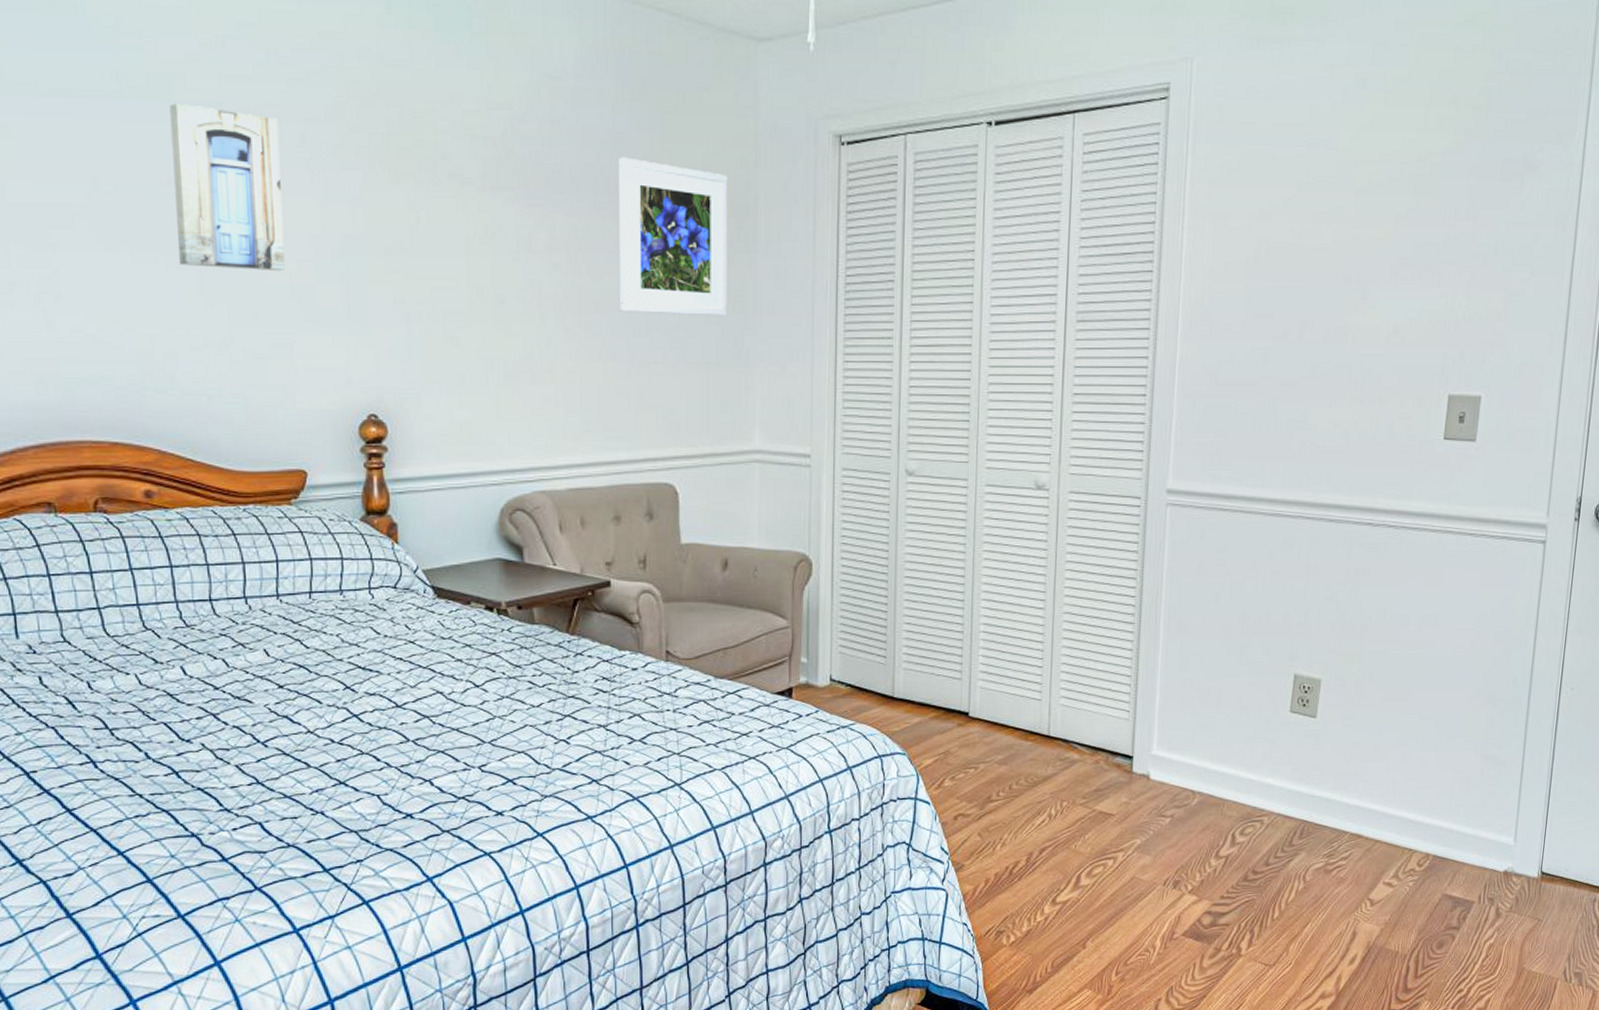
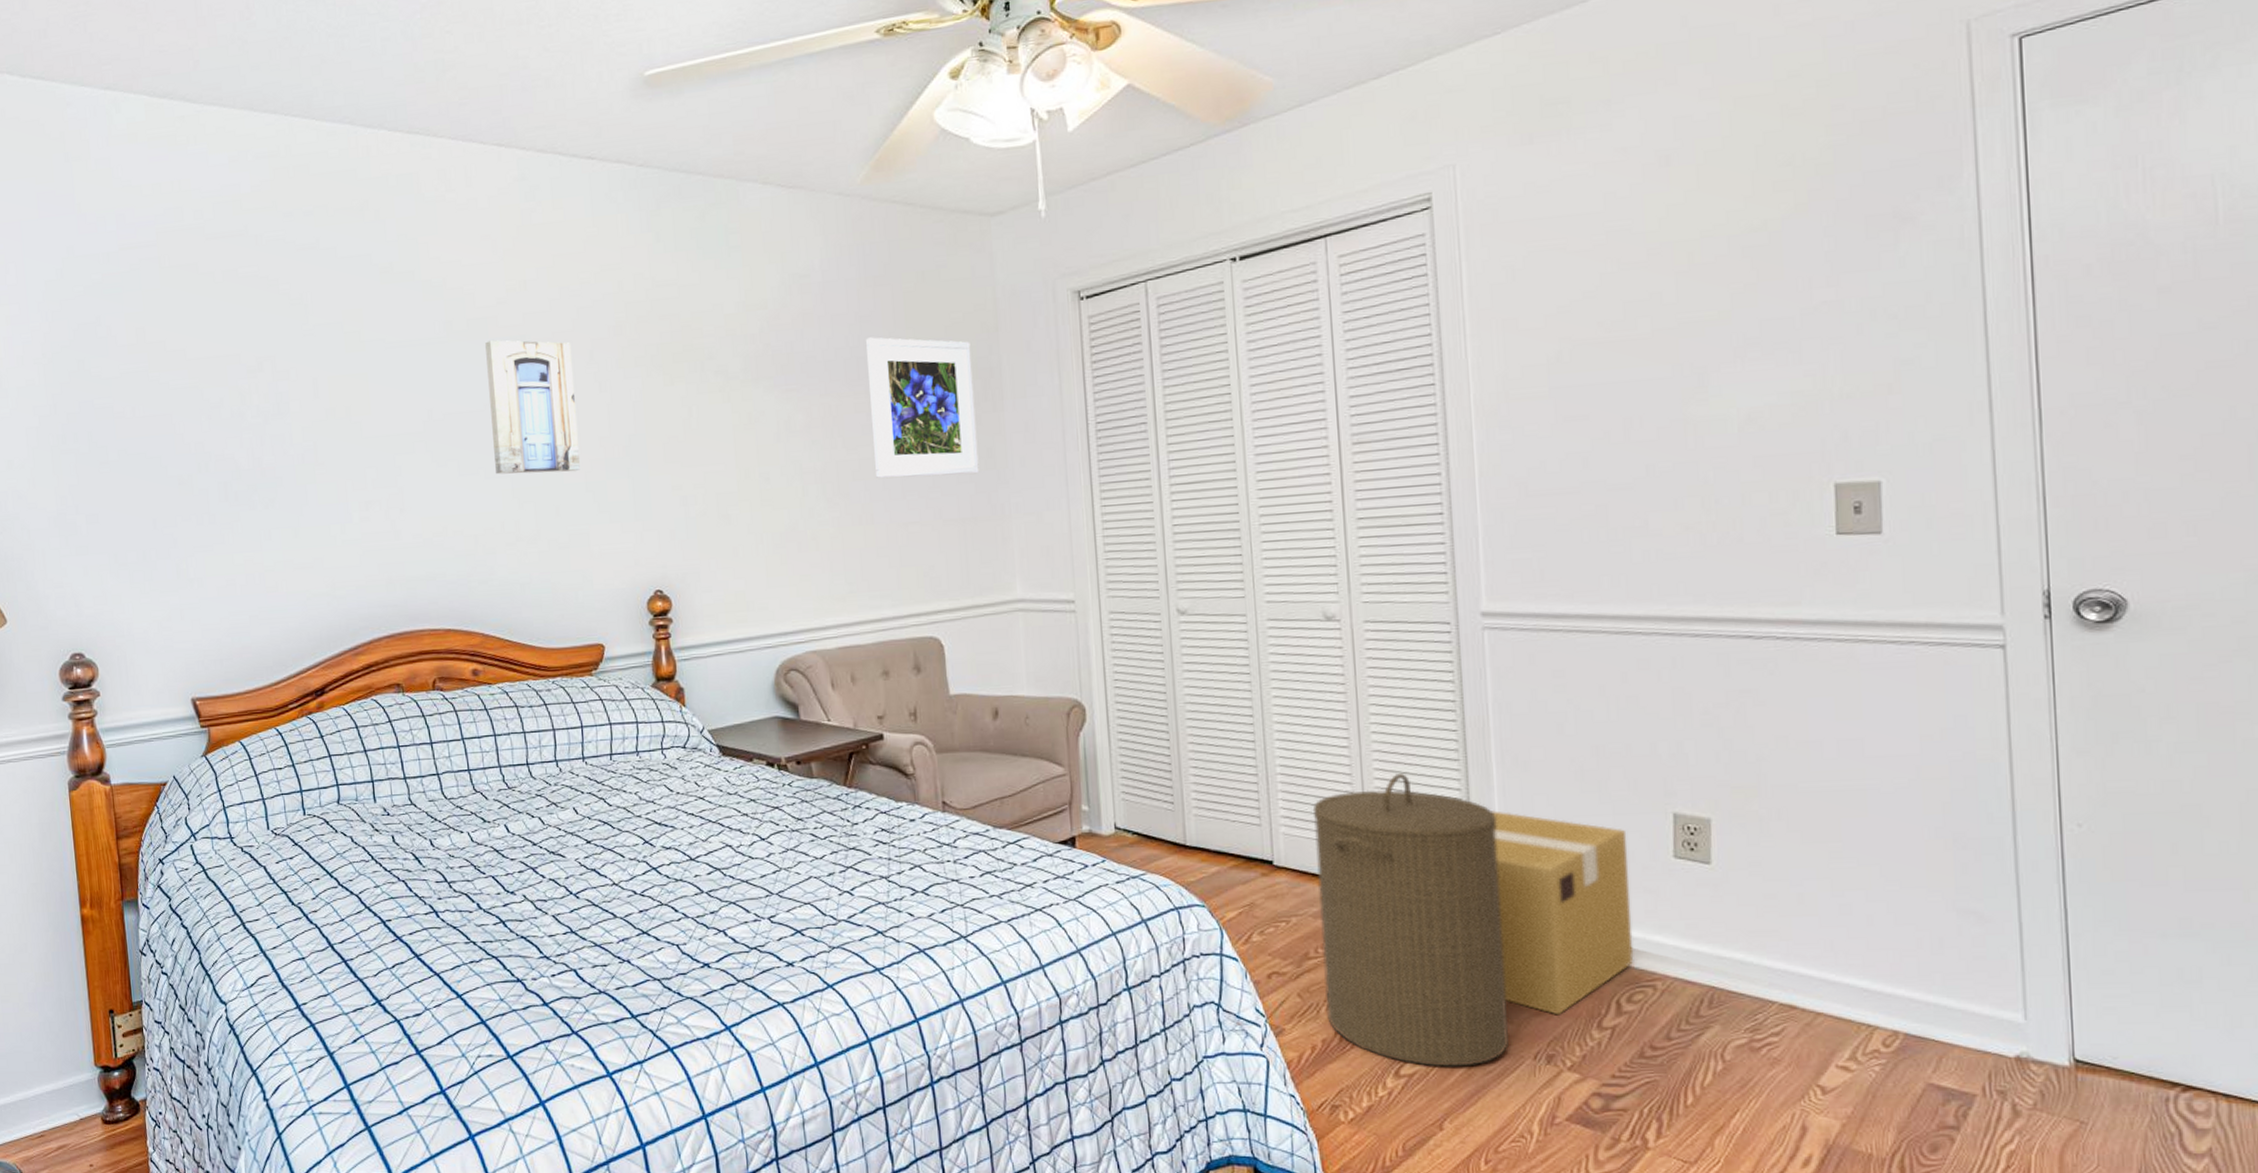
laundry hamper: none [1001,634,1158,894] -> present [1312,774,1509,1067]
cardboard box: none [1146,669,1258,847] -> present [1491,810,1634,1015]

